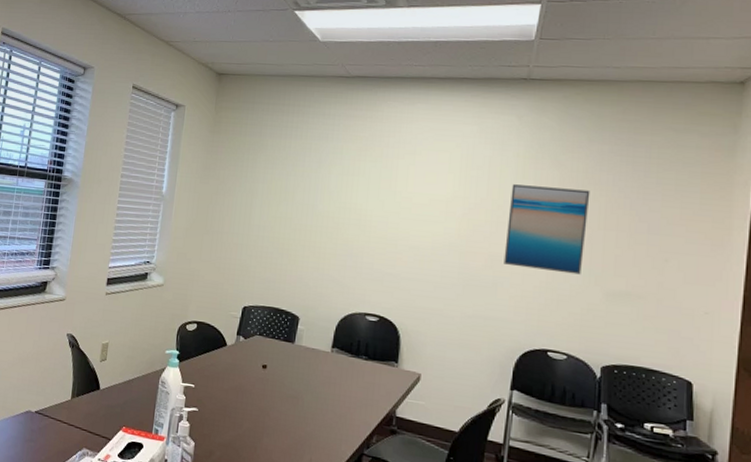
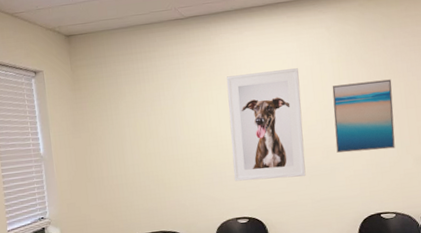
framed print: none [371,149,475,284] -> present [226,68,306,182]

